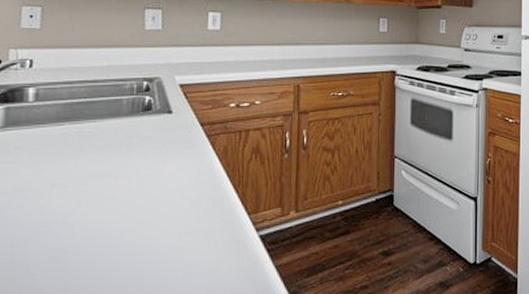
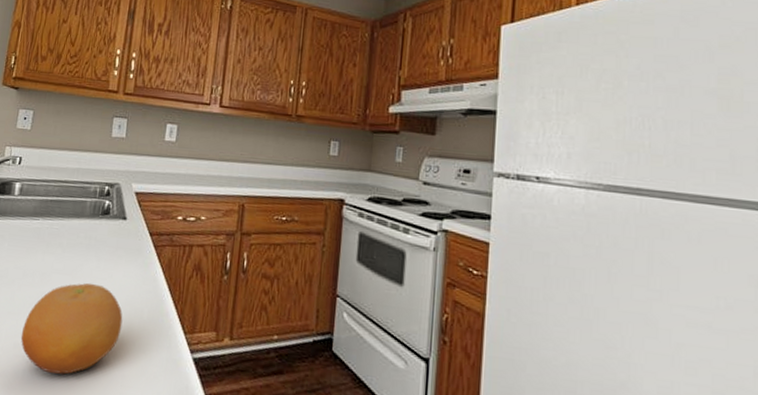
fruit: none [57,182,179,280] -> present [20,283,123,375]

